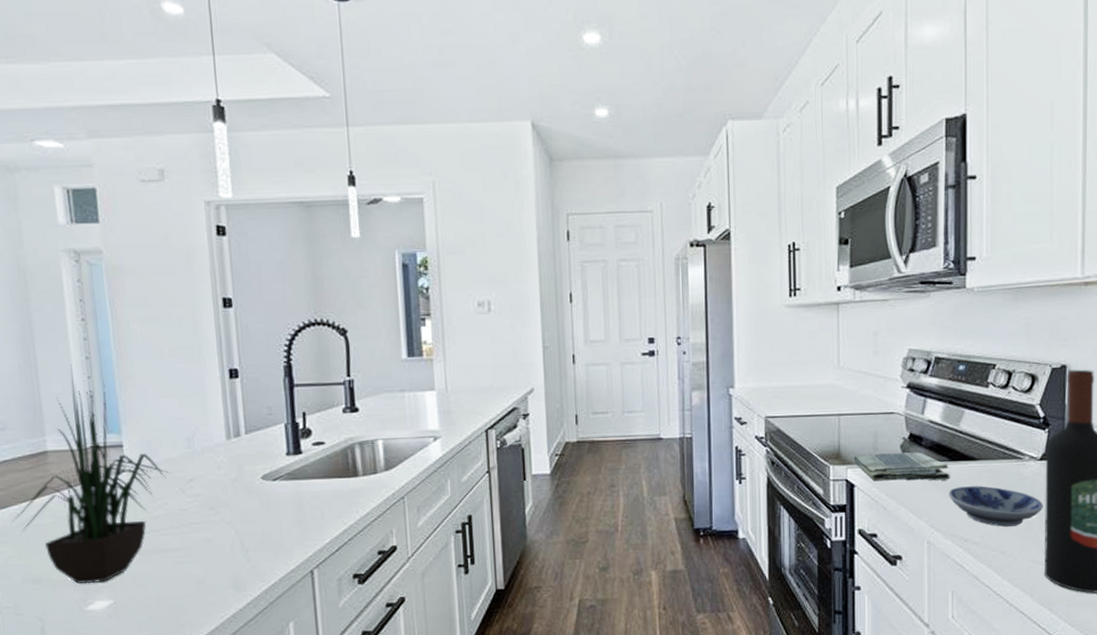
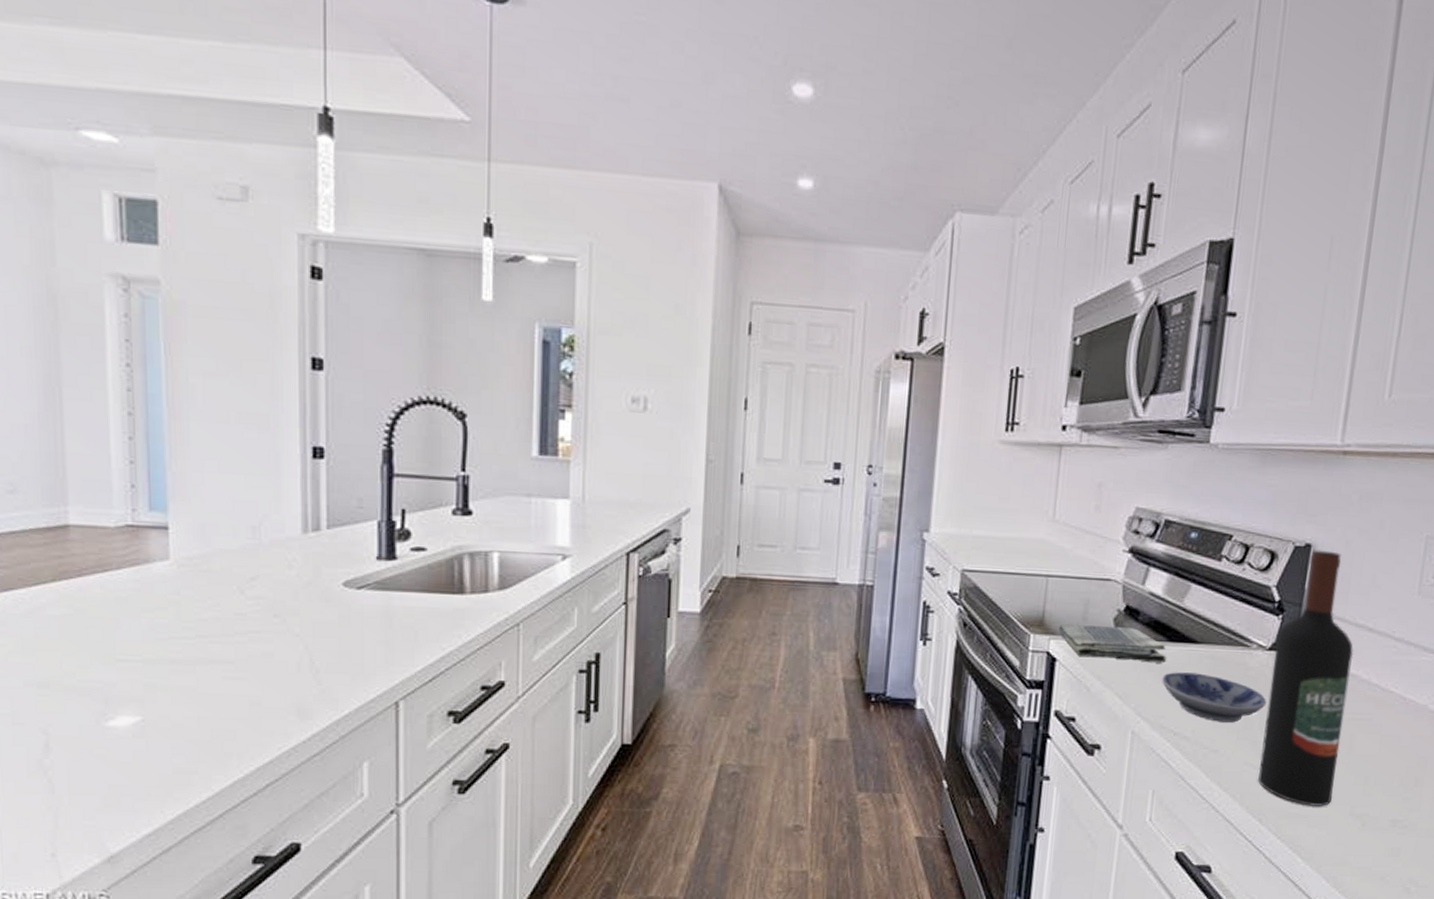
potted plant: present [14,364,169,585] -> none [19,419,225,695]

